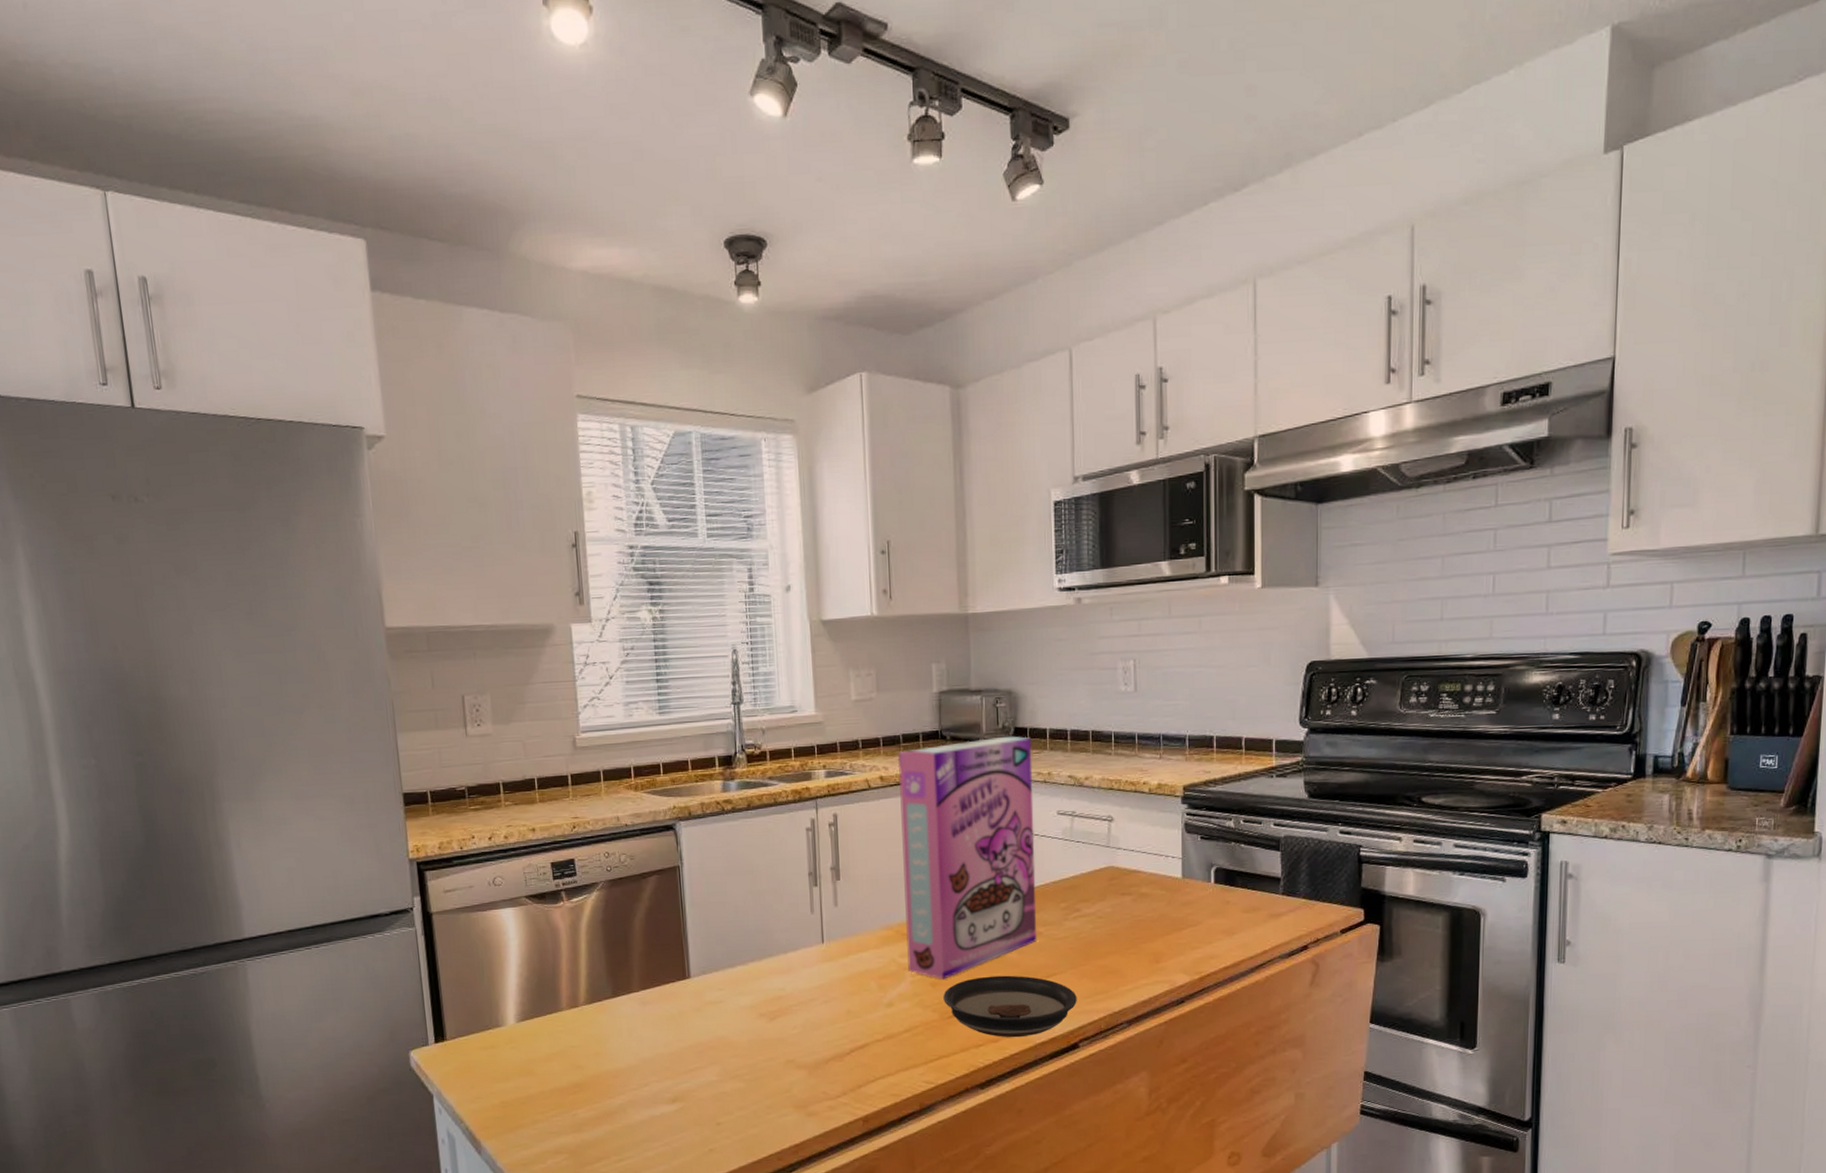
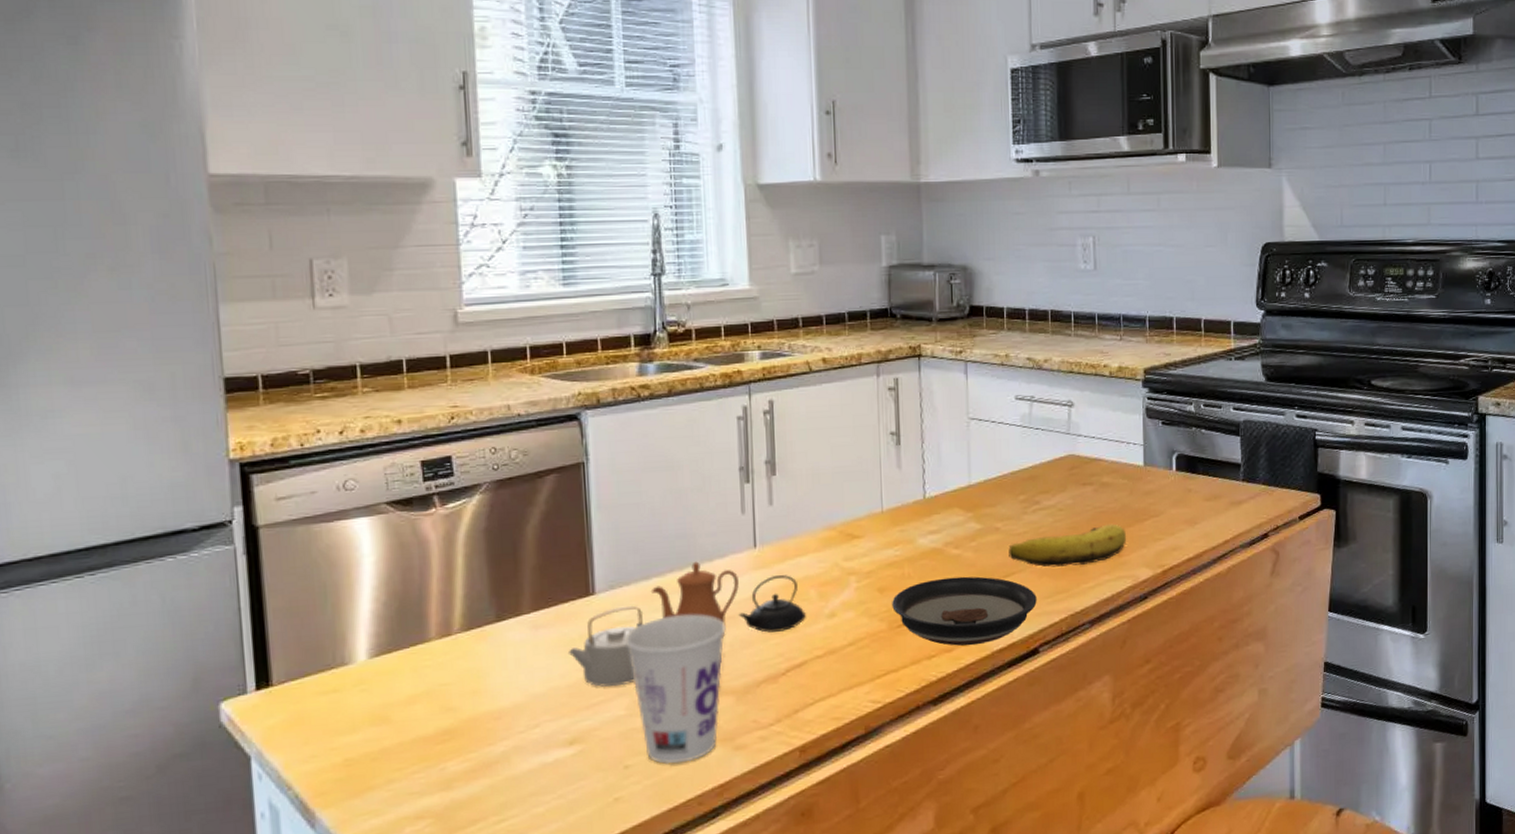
teapot: none [669,953,868,1056] -> present [567,561,807,687]
cup: none [714,998,799,1124] -> present [624,614,726,765]
cereal box: present [897,736,1037,979] -> none [842,315,995,584]
banana: none [1050,932,1164,970] -> present [1008,524,1126,568]

